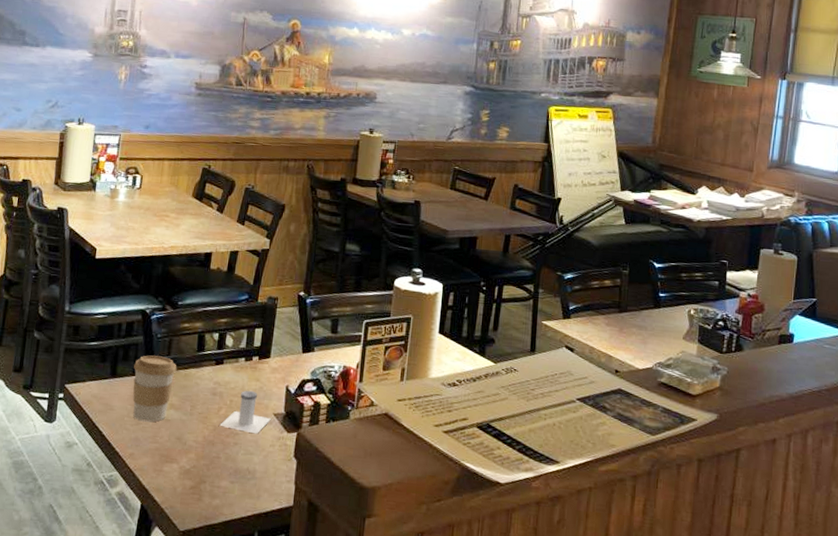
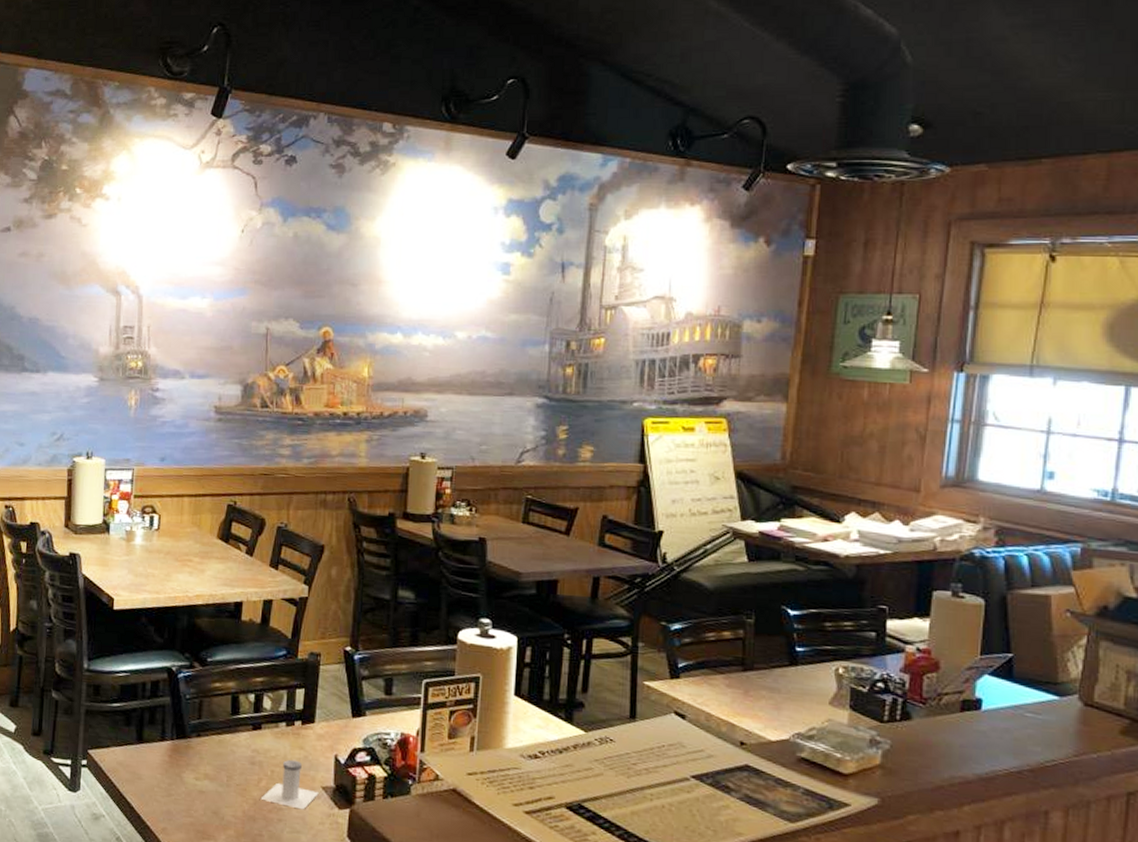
coffee cup: present [132,355,177,423] -> none [162,718,210,794]

